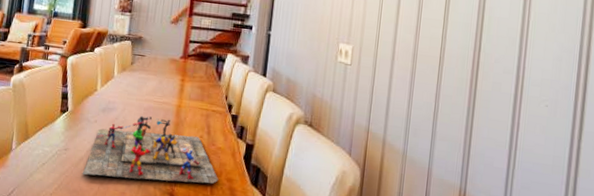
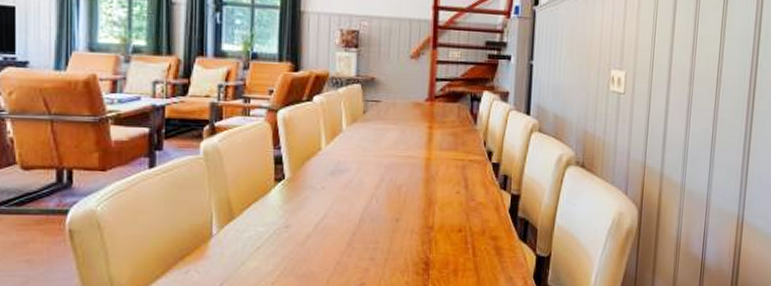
board game: present [82,115,219,184] -> none [311,175,482,255]

